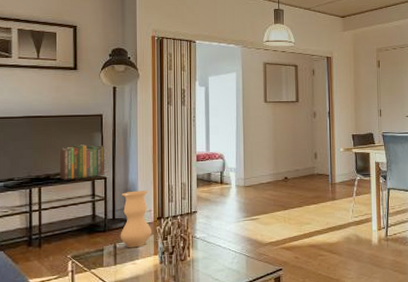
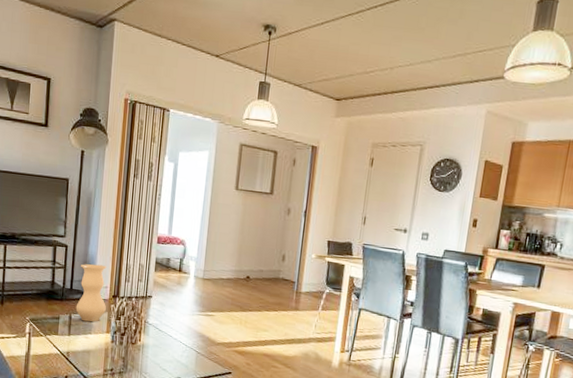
books: present [59,144,104,180] -> none [24,206,68,244]

